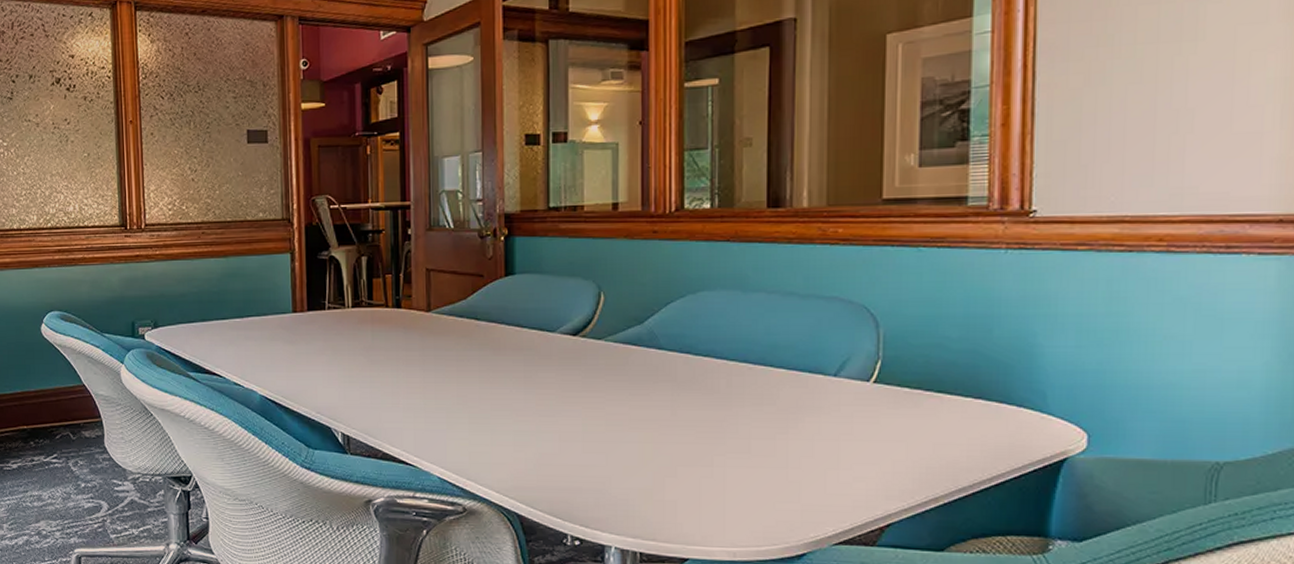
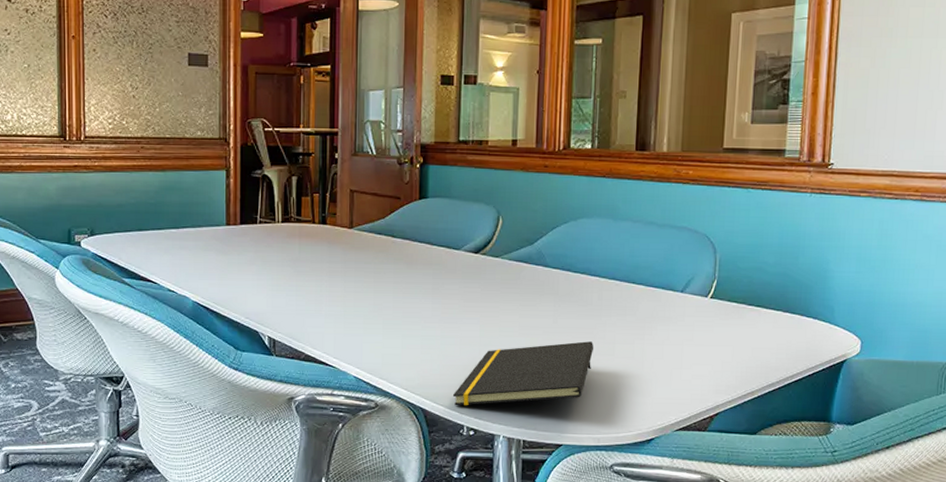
notepad: none [554,436,724,512] -> present [453,341,594,406]

